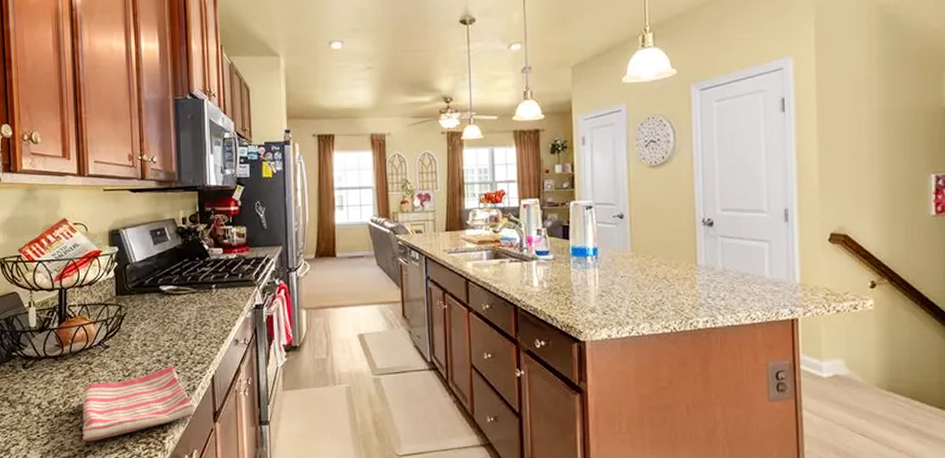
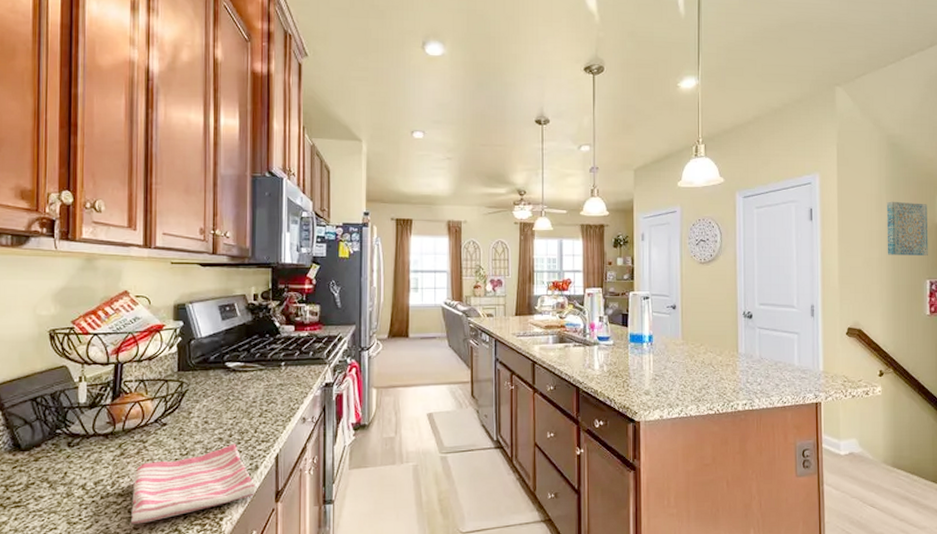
wall art: none [878,83,933,147] -> present [886,201,928,256]

